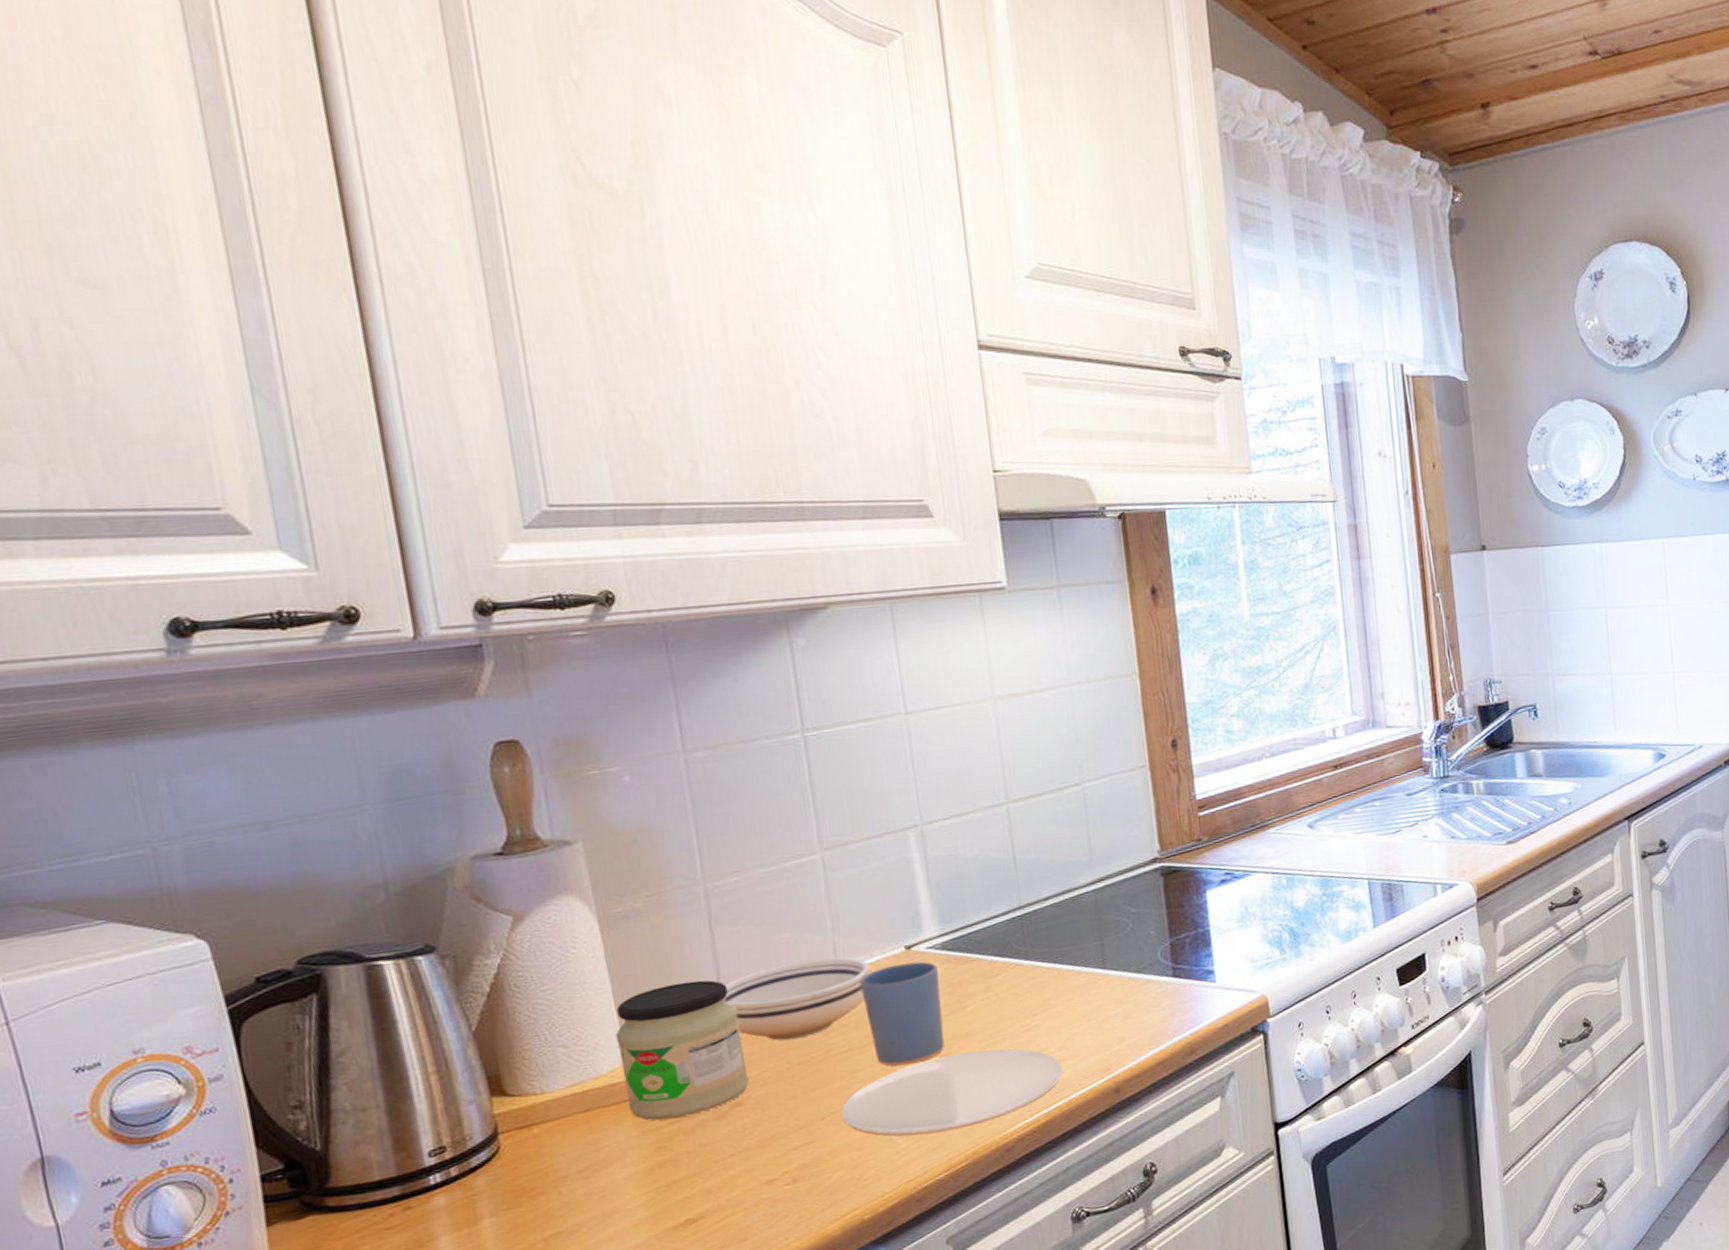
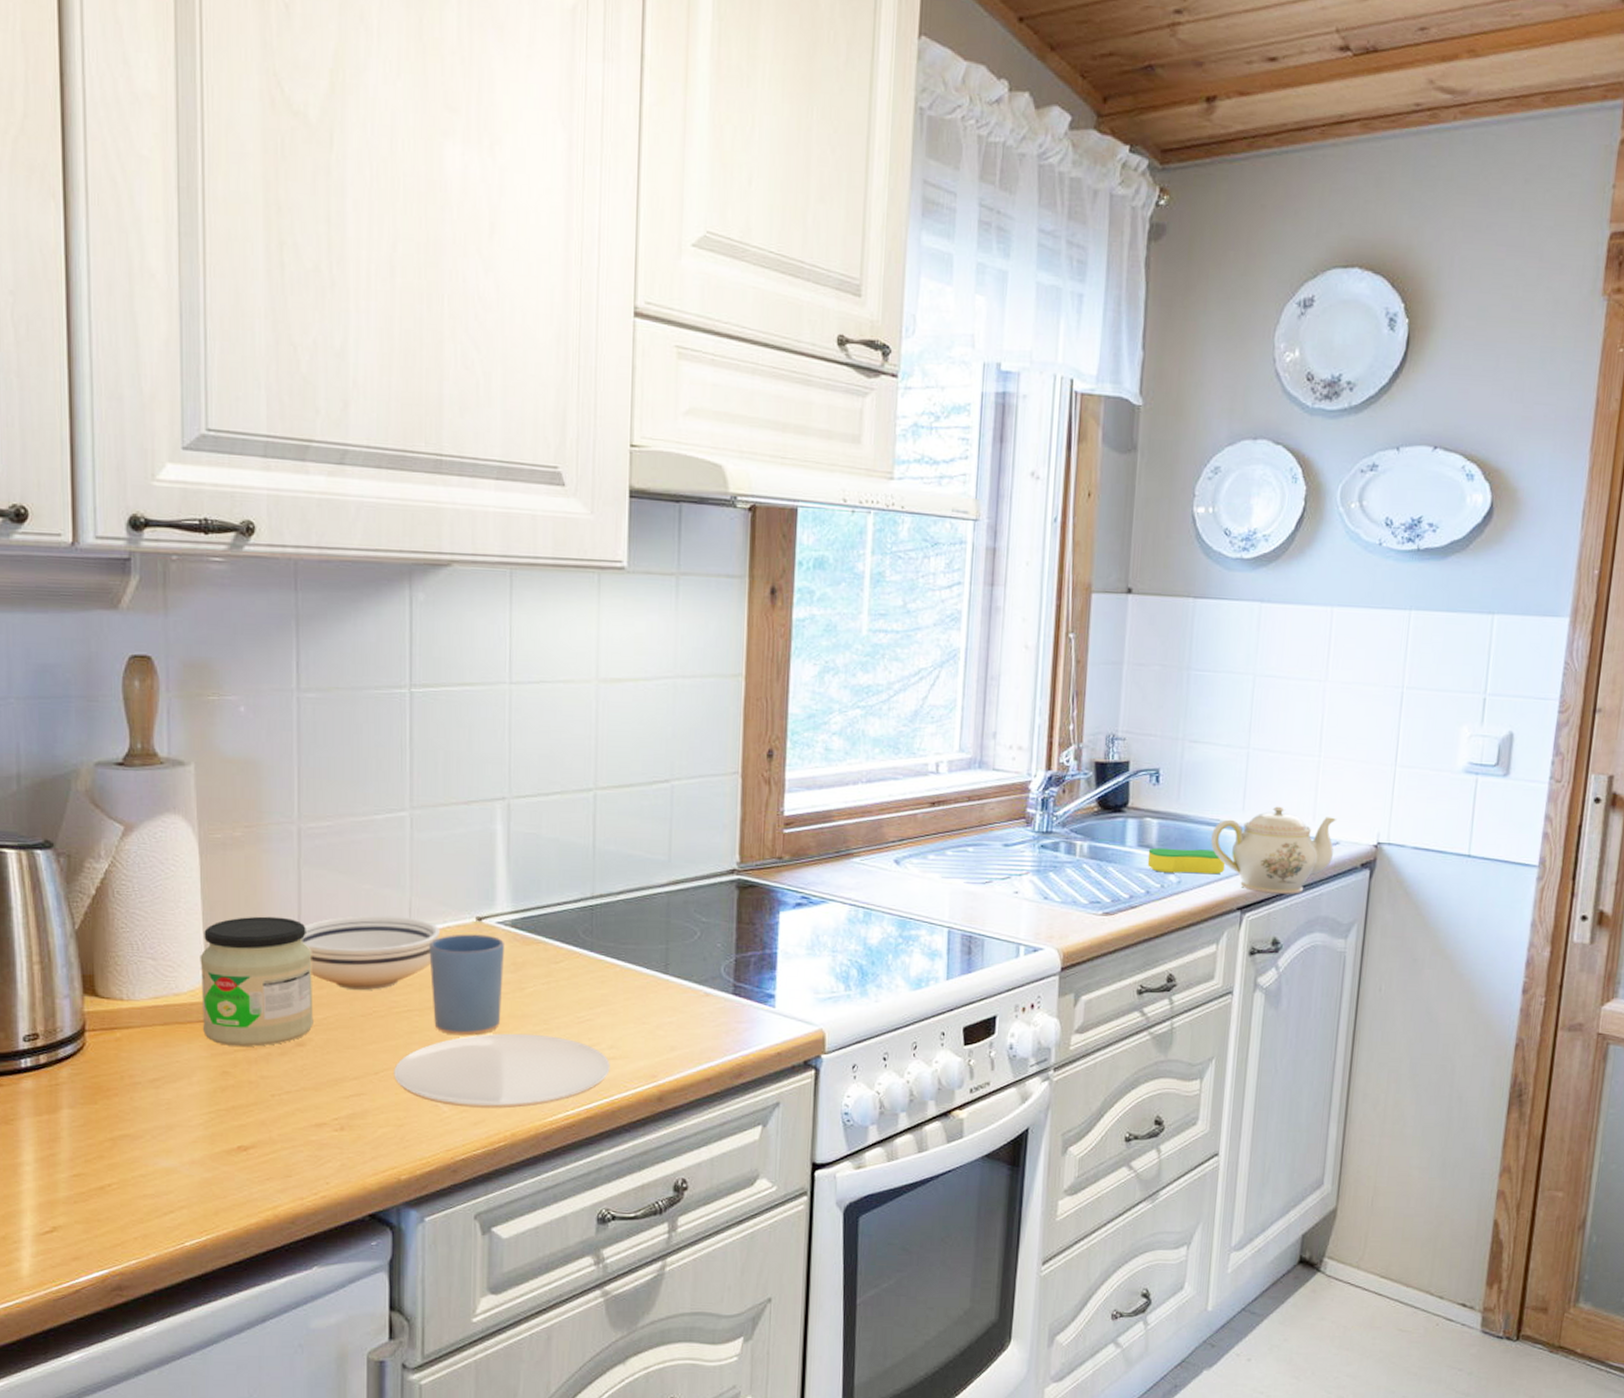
sponge: none [1538,769,1608,797] -> present [1147,847,1226,875]
teapot: none [1591,721,1699,802] -> present [1210,806,1338,895]

